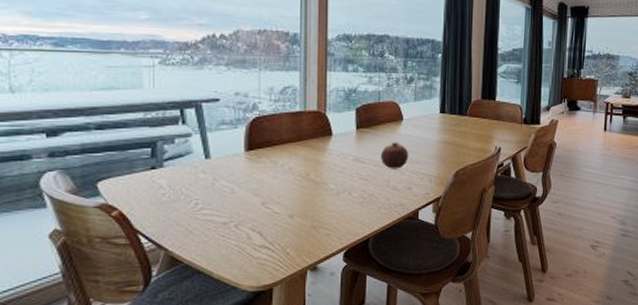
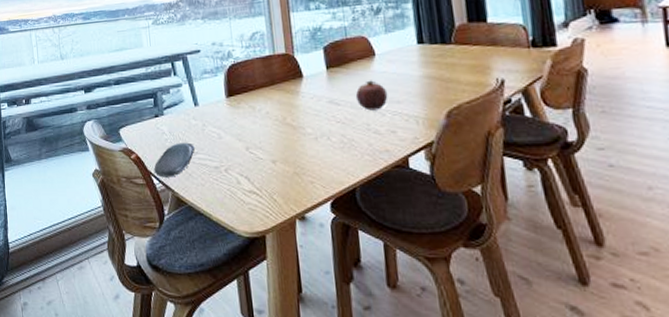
oval tray: none [142,197,200,236] -> present [154,142,195,178]

